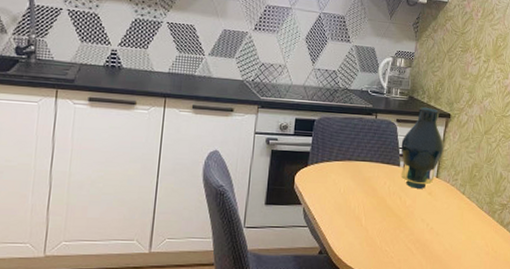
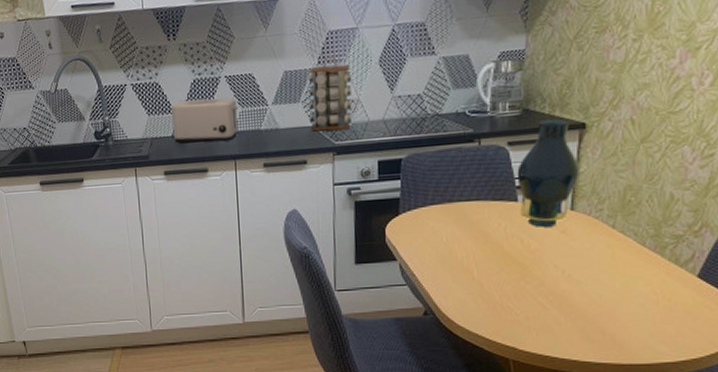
toaster: none [105,34,177,80] -> present [170,98,239,144]
spice rack: none [240,25,283,89] -> present [308,55,352,132]

